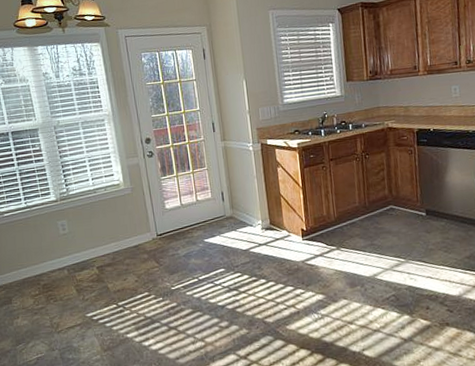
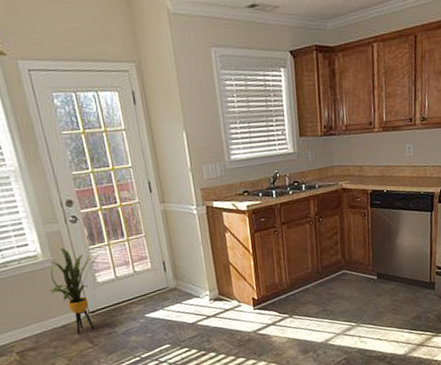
house plant: none [126,176,171,254] -> present [48,246,102,335]

